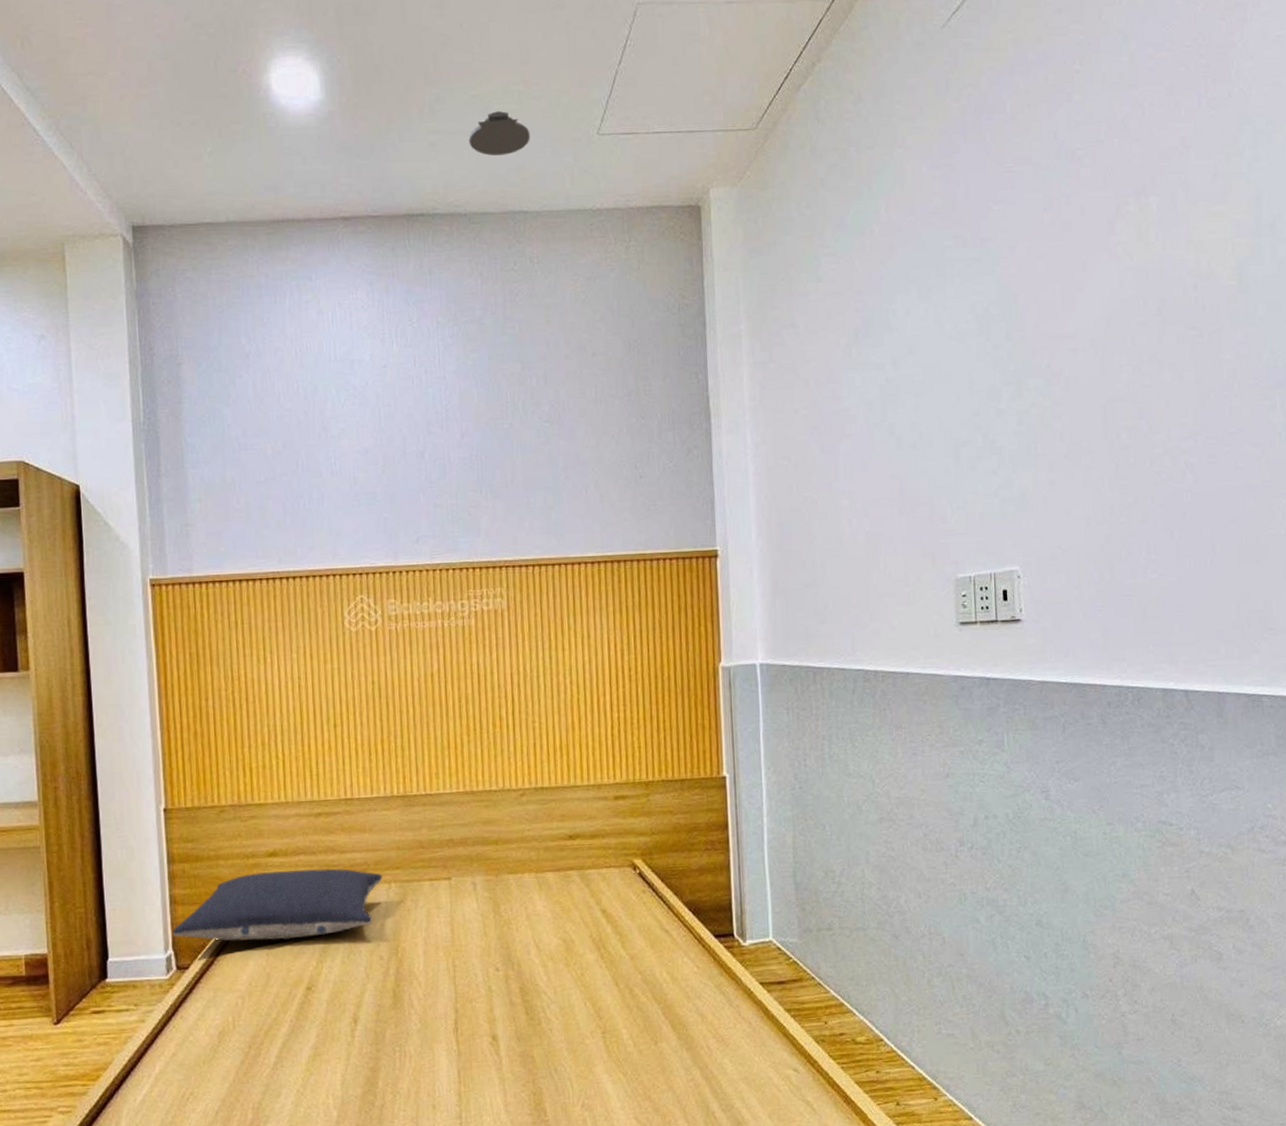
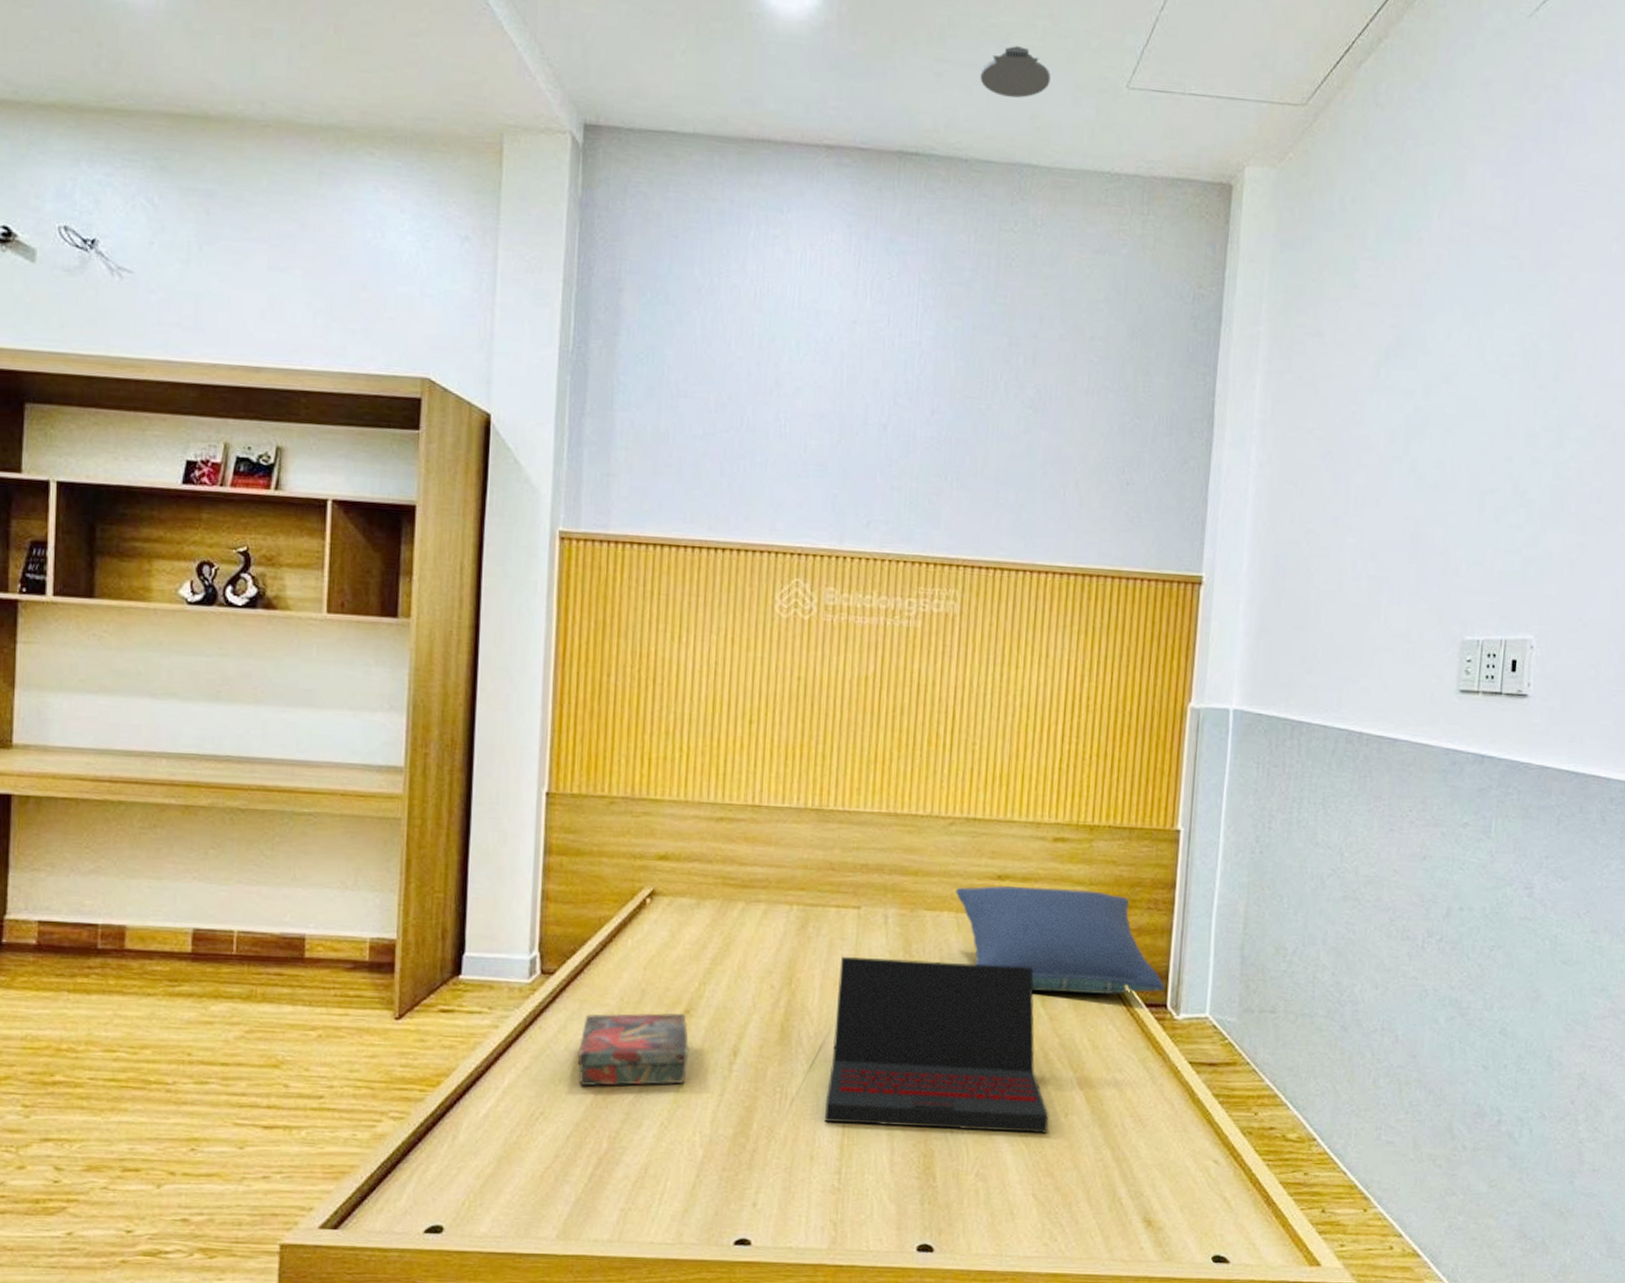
pillow: present [172,868,383,942] -> none [540,876,784,956]
book: none [217,990,315,1066] -> present [577,1012,689,1086]
laptop: none [438,914,642,1073] -> present [825,956,1049,1134]
pillow: none [533,839,730,935] -> present [956,886,1165,994]

